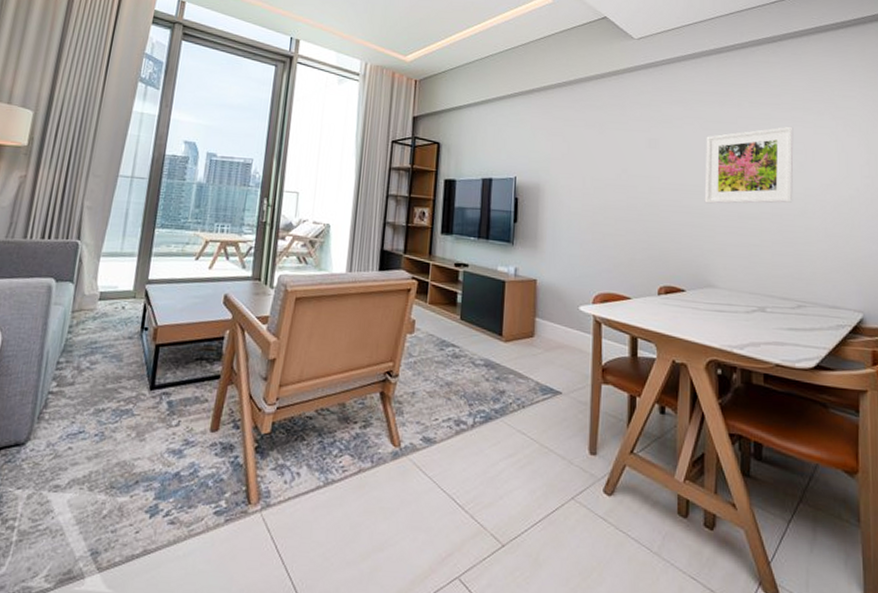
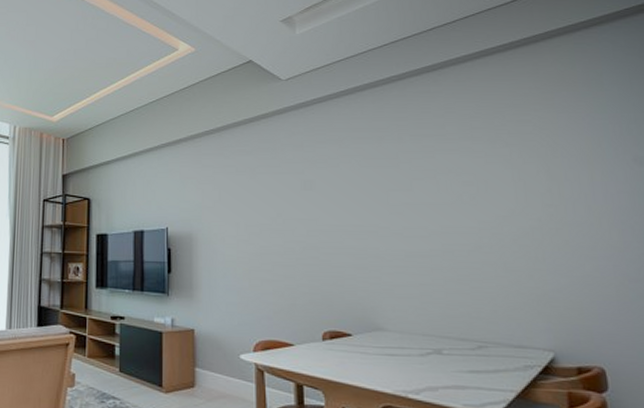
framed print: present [704,126,794,204] -> none [365,157,466,244]

